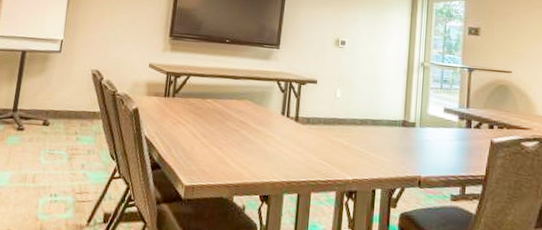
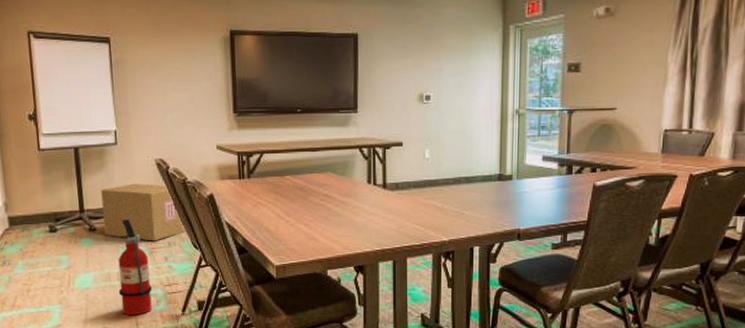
fire extinguisher: none [29,123,67,221] -> present [118,220,152,316]
cardboard box: none [30,89,106,148] -> present [101,183,185,242]

